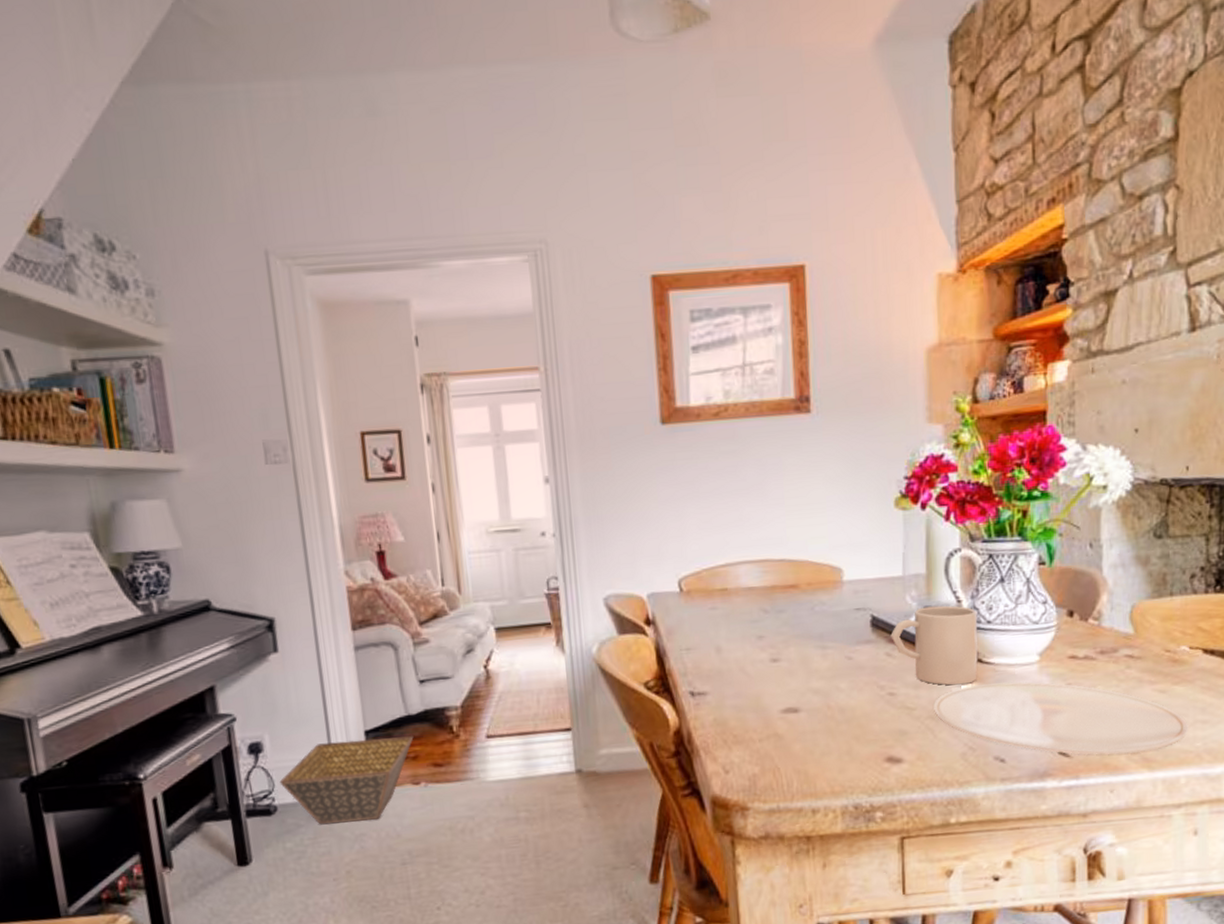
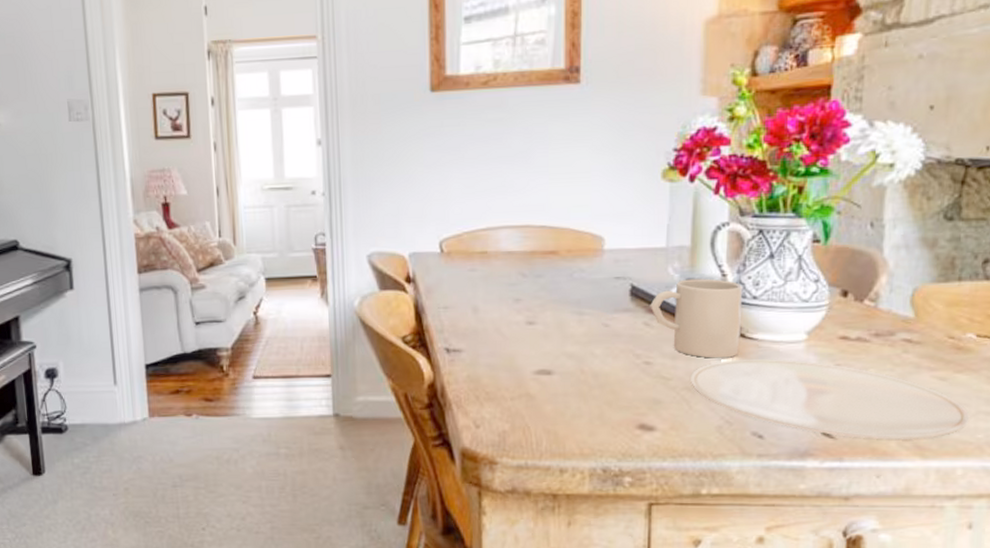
basket: present [279,736,414,825] -> none [70,372,188,446]

